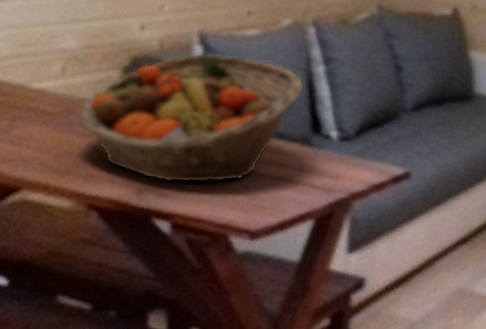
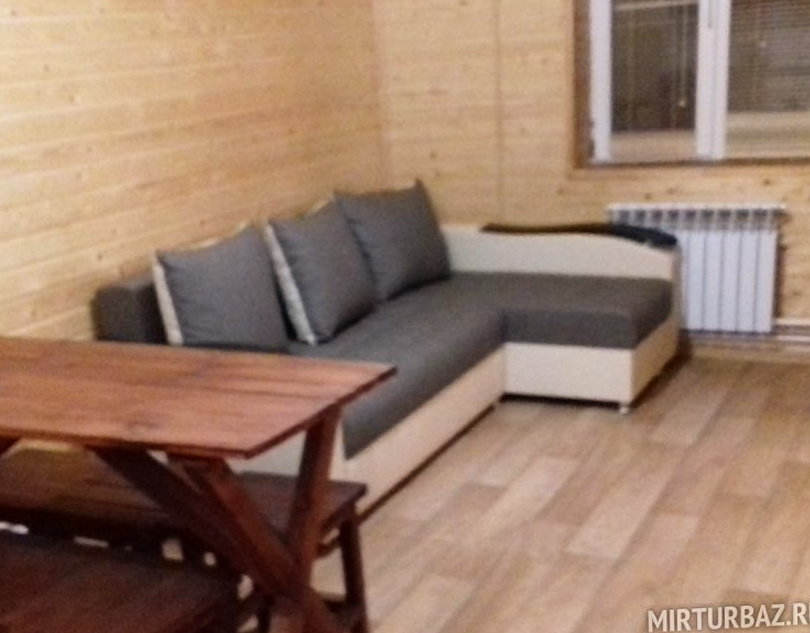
fruit basket: present [78,52,305,183] -> none [57,270,272,413]

